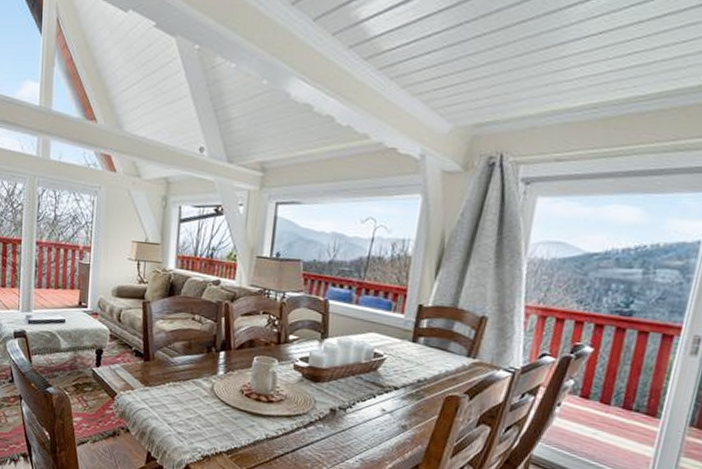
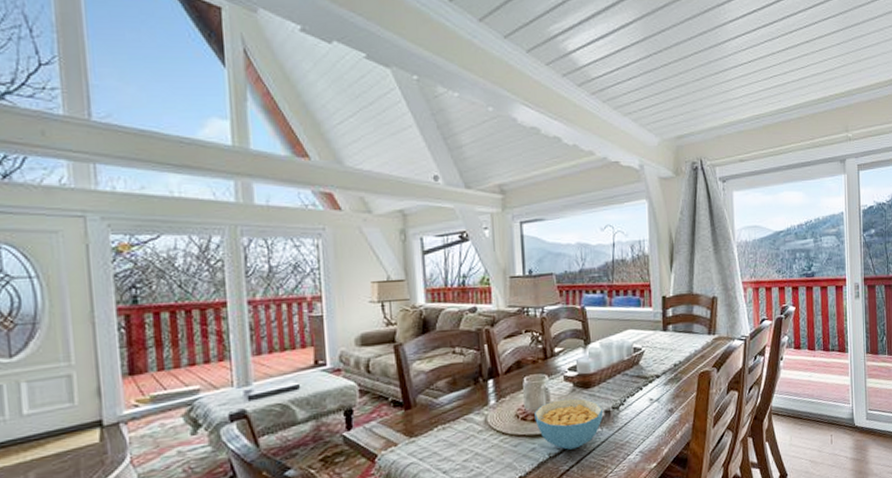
cereal bowl: none [258,385,329,438] -> present [534,398,604,450]

